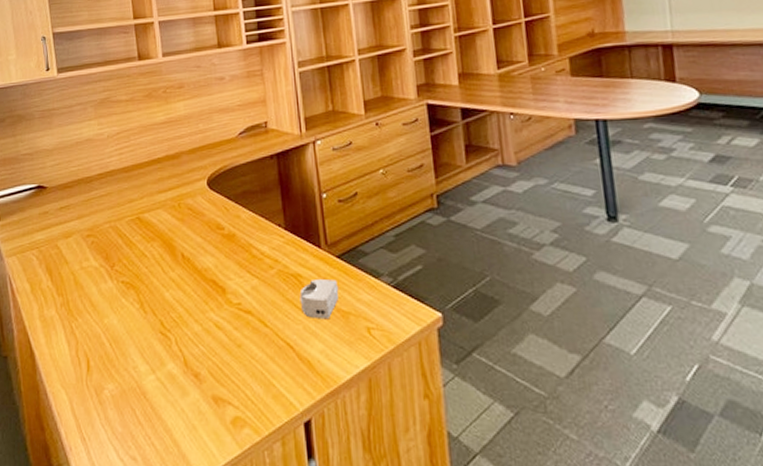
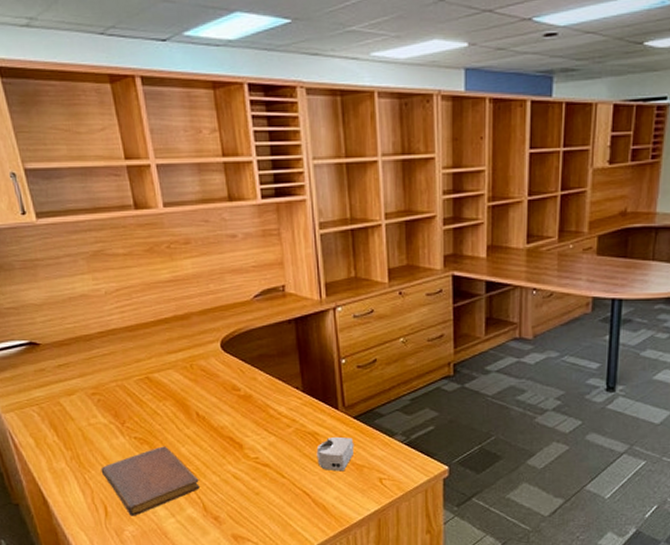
notebook: none [87,291,181,372] -> present [101,446,200,516]

